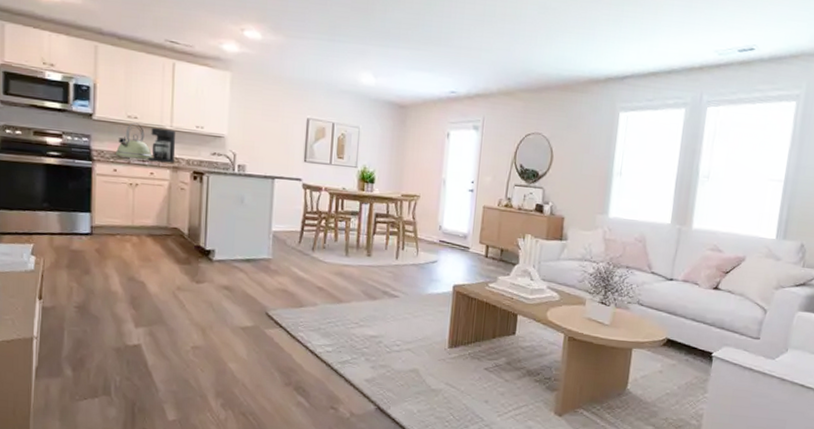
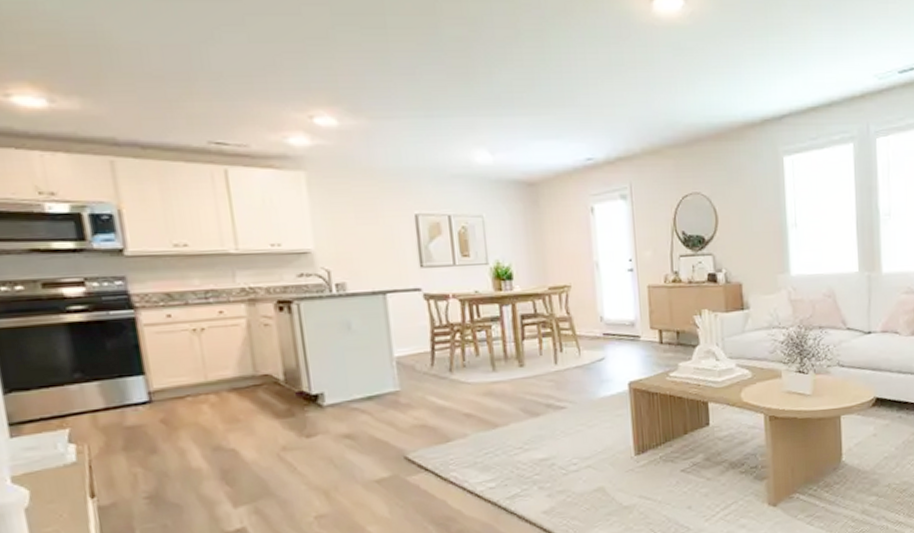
kettle: present [115,122,153,160] -> none [164,251,218,298]
coffee maker: present [147,127,176,164] -> none [209,253,250,298]

